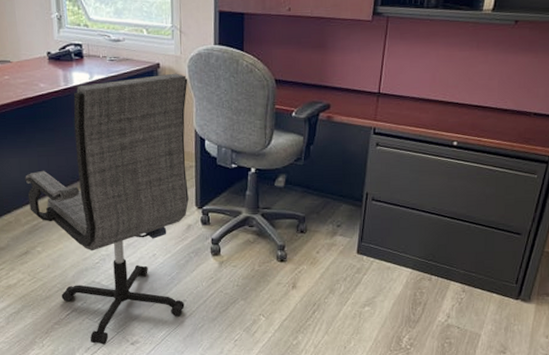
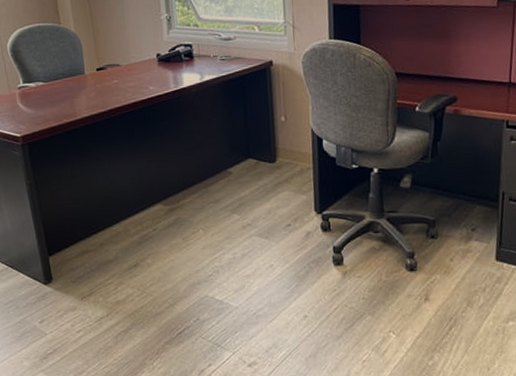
office chair: present [25,73,189,345] -> none [134,70,307,368]

